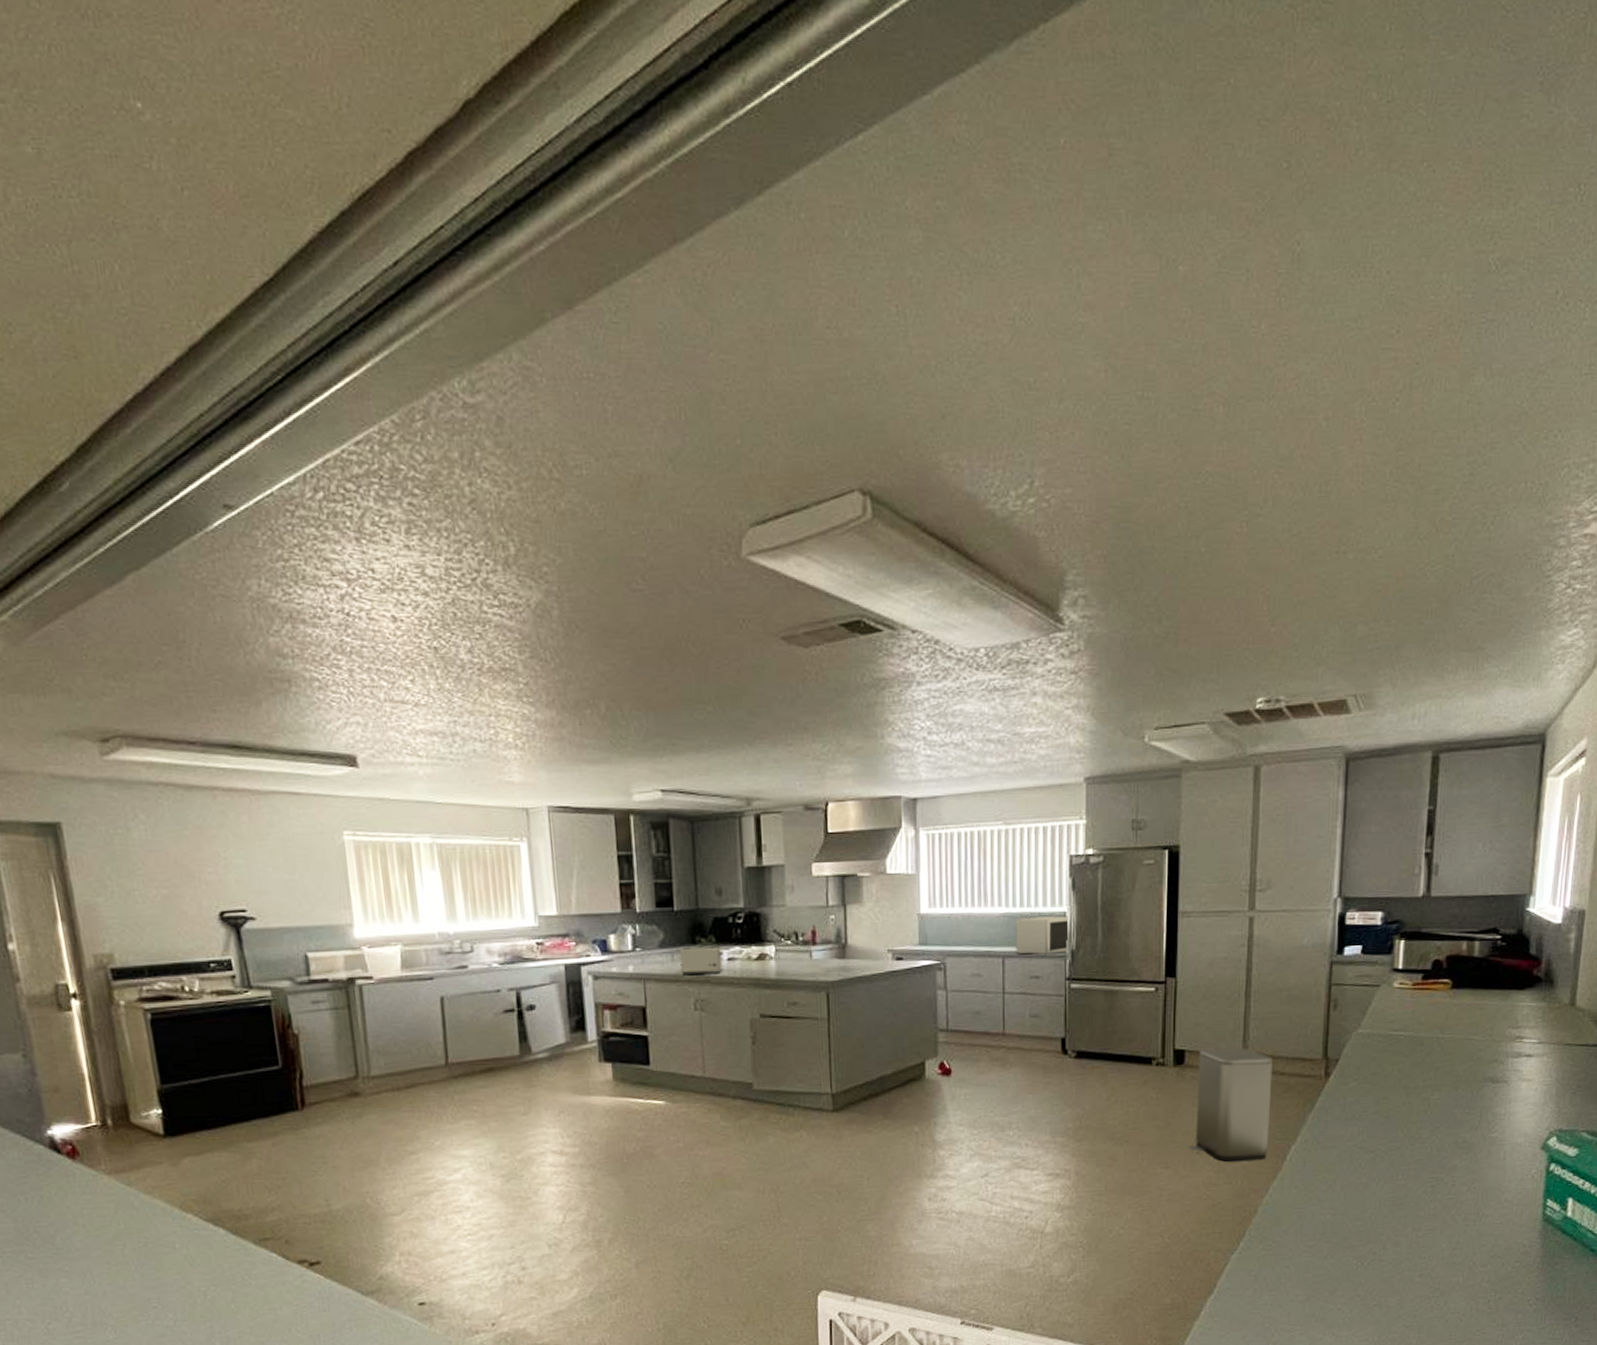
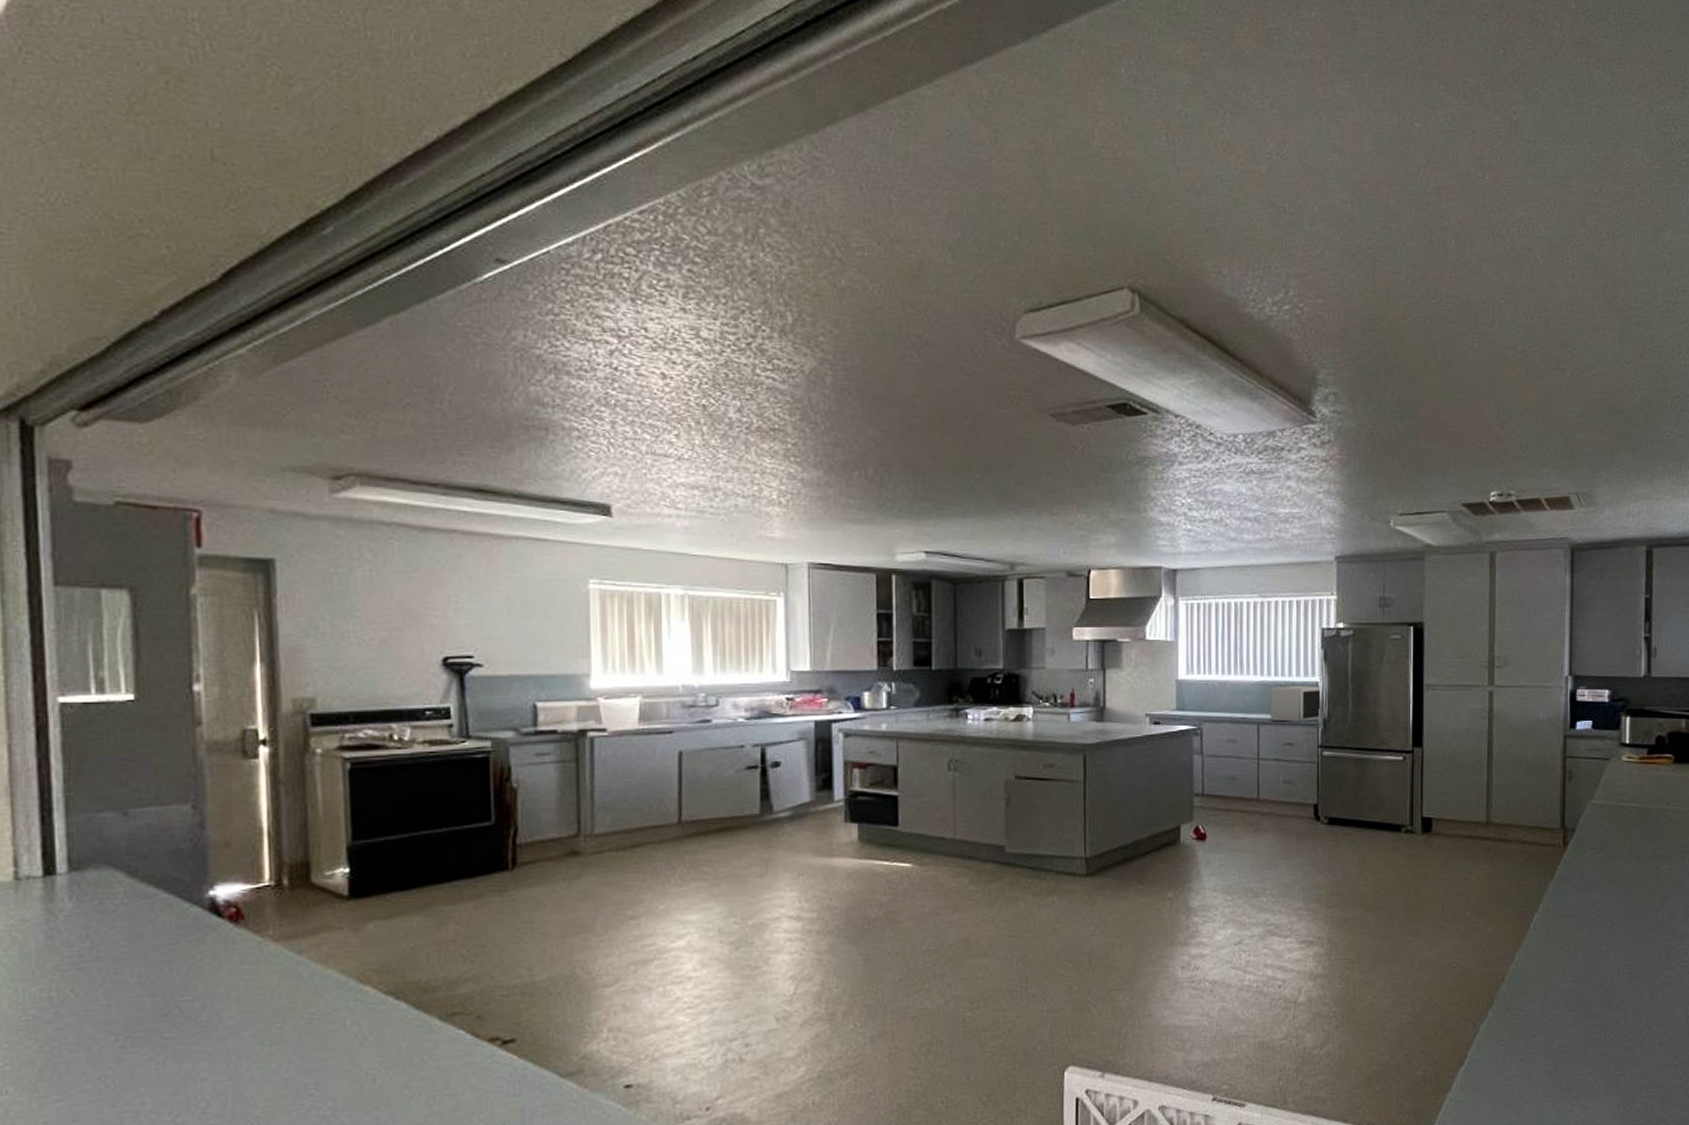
toaster: present [680,945,724,976] -> none [936,705,981,735]
pedal bin: present [1189,1047,1273,1162] -> none [1438,816,1514,930]

